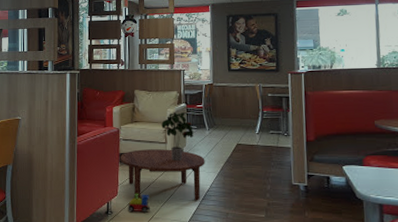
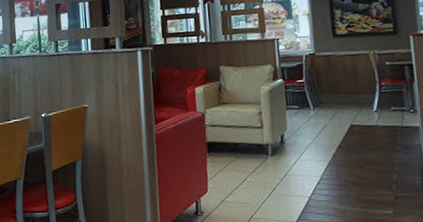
coffee table: present [120,149,205,201] -> none [207,135,312,196]
toy train: present [127,193,151,213] -> none [220,189,249,212]
potted plant: present [161,112,194,160] -> none [254,90,296,148]

